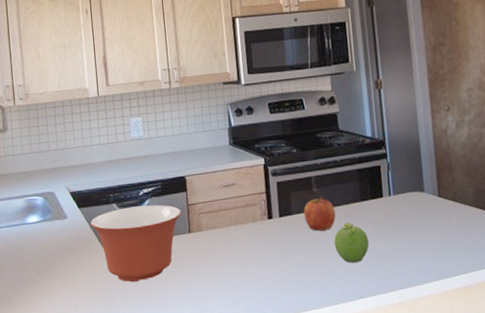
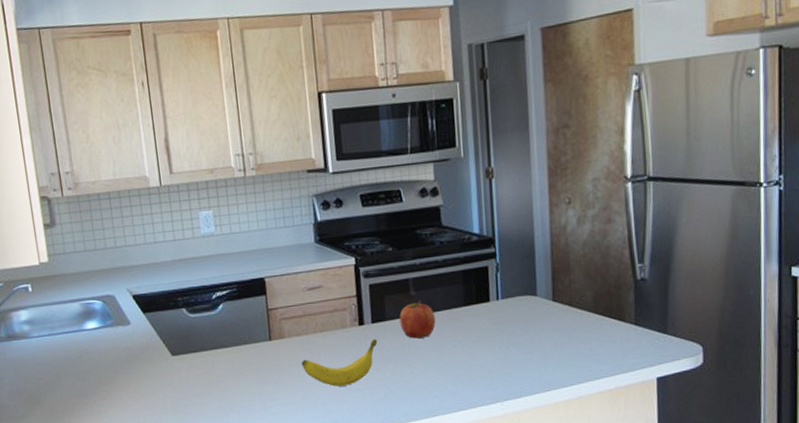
mixing bowl: present [90,204,181,283] -> none [157,309,261,394]
banana: none [217,232,285,276] -> present [301,339,378,387]
fruit: present [334,222,369,264] -> none [432,329,472,374]

